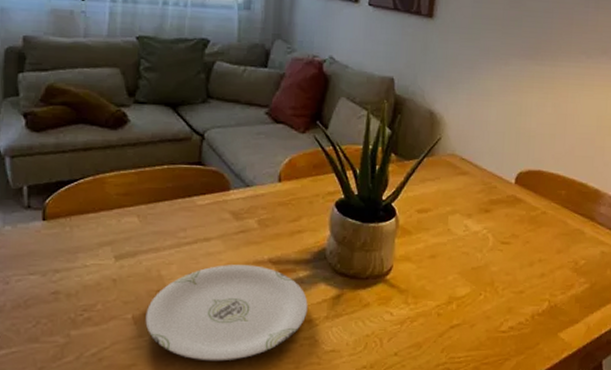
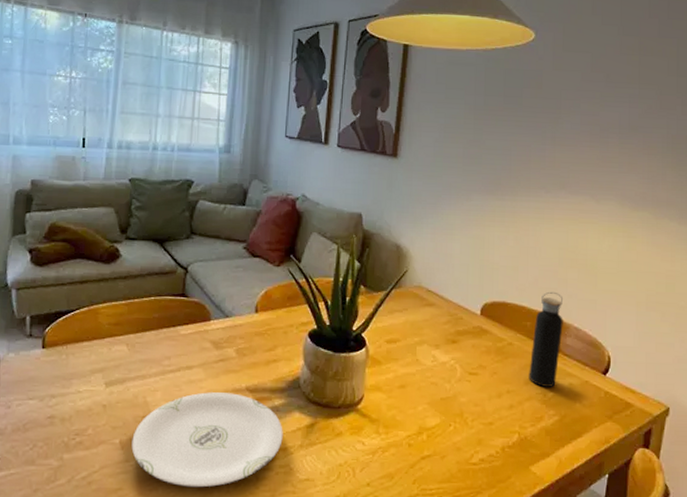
water bottle: none [561,160,599,255] -> present [529,291,563,387]

